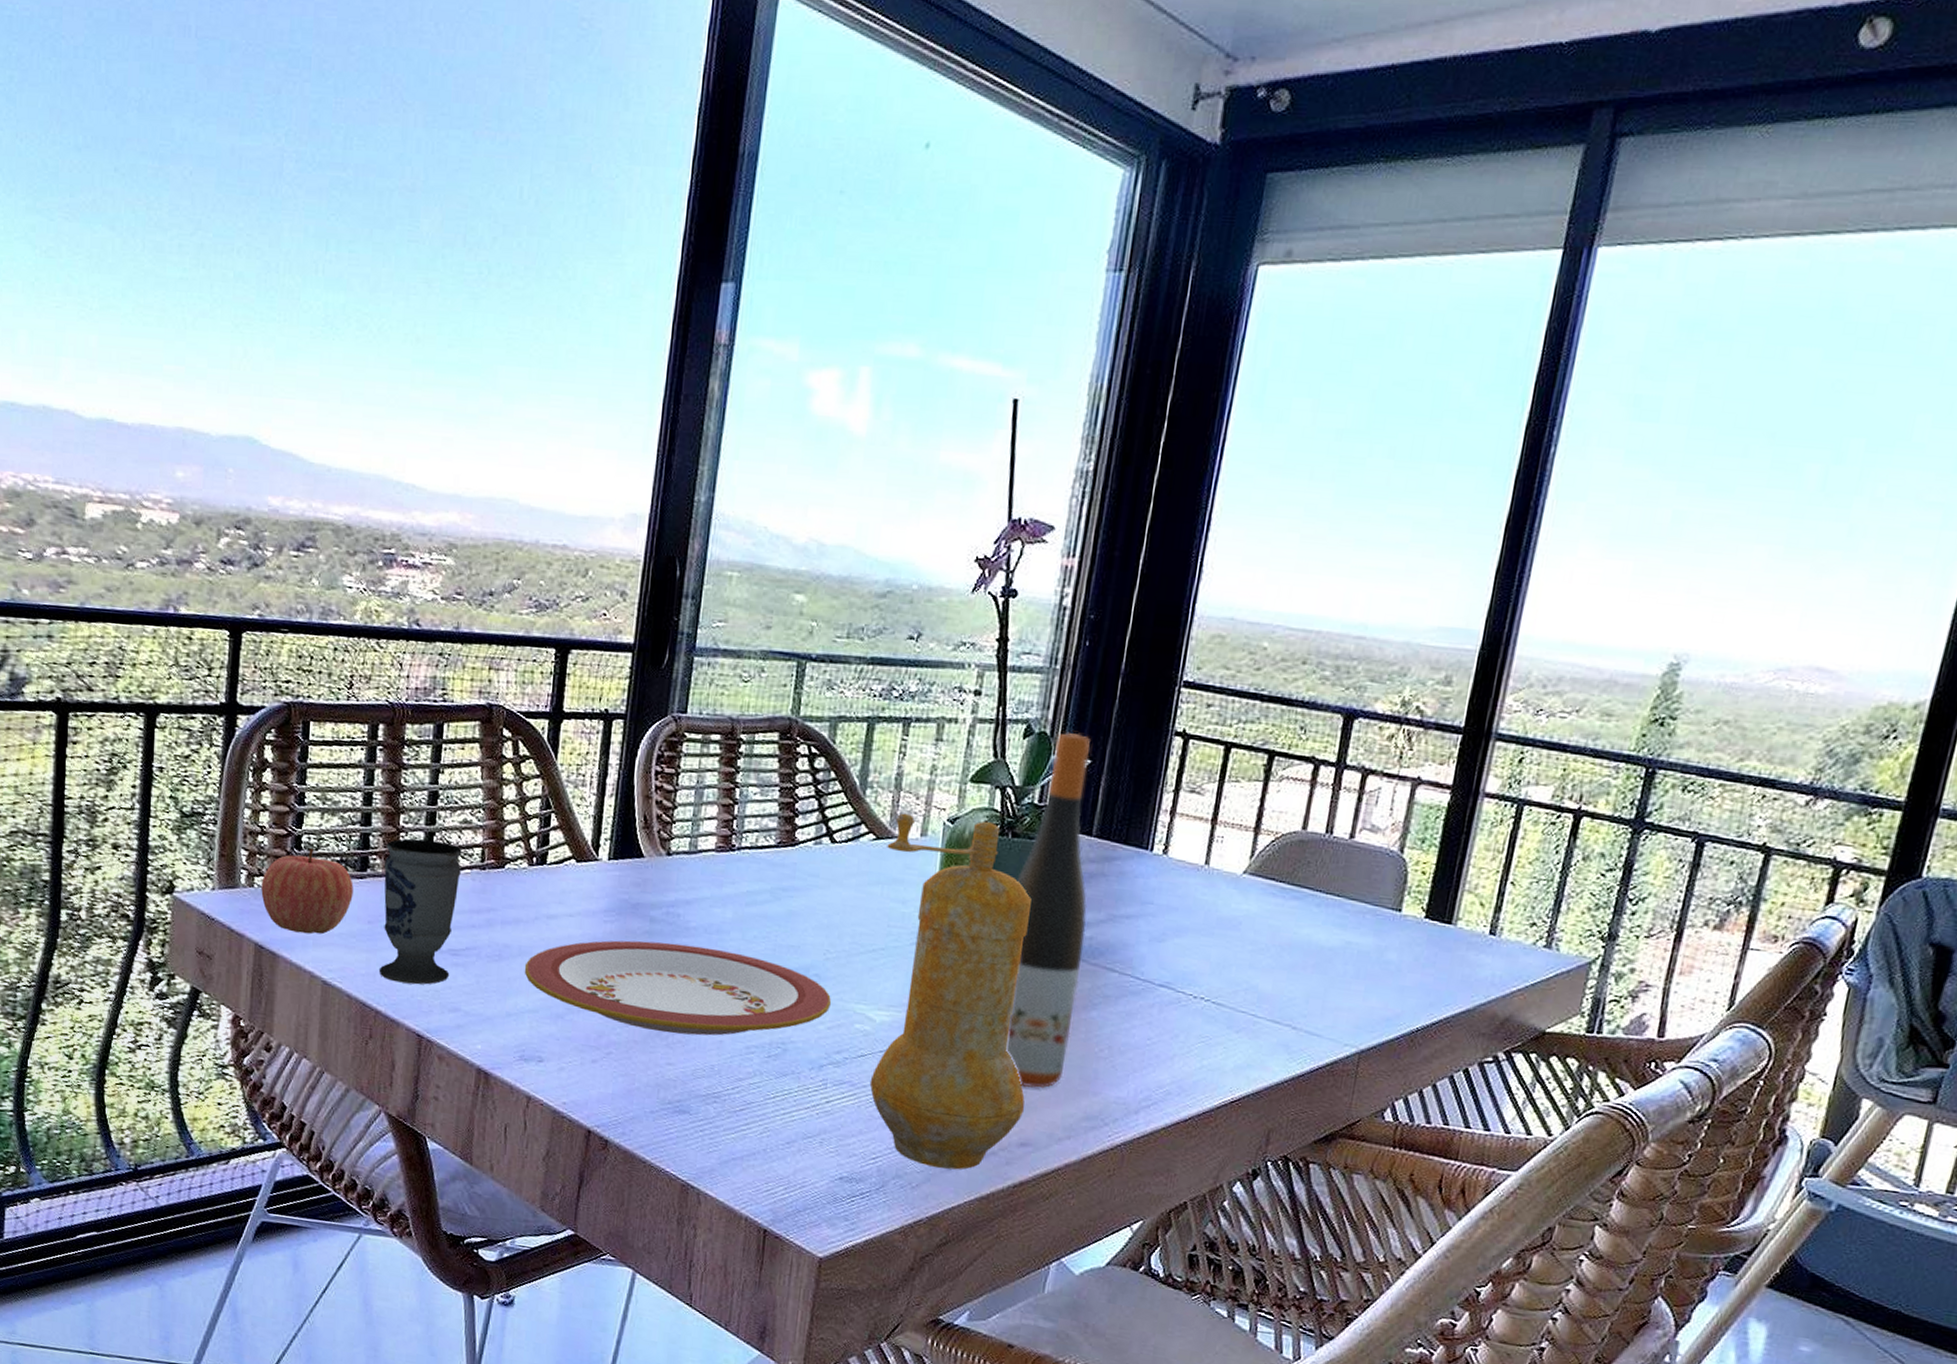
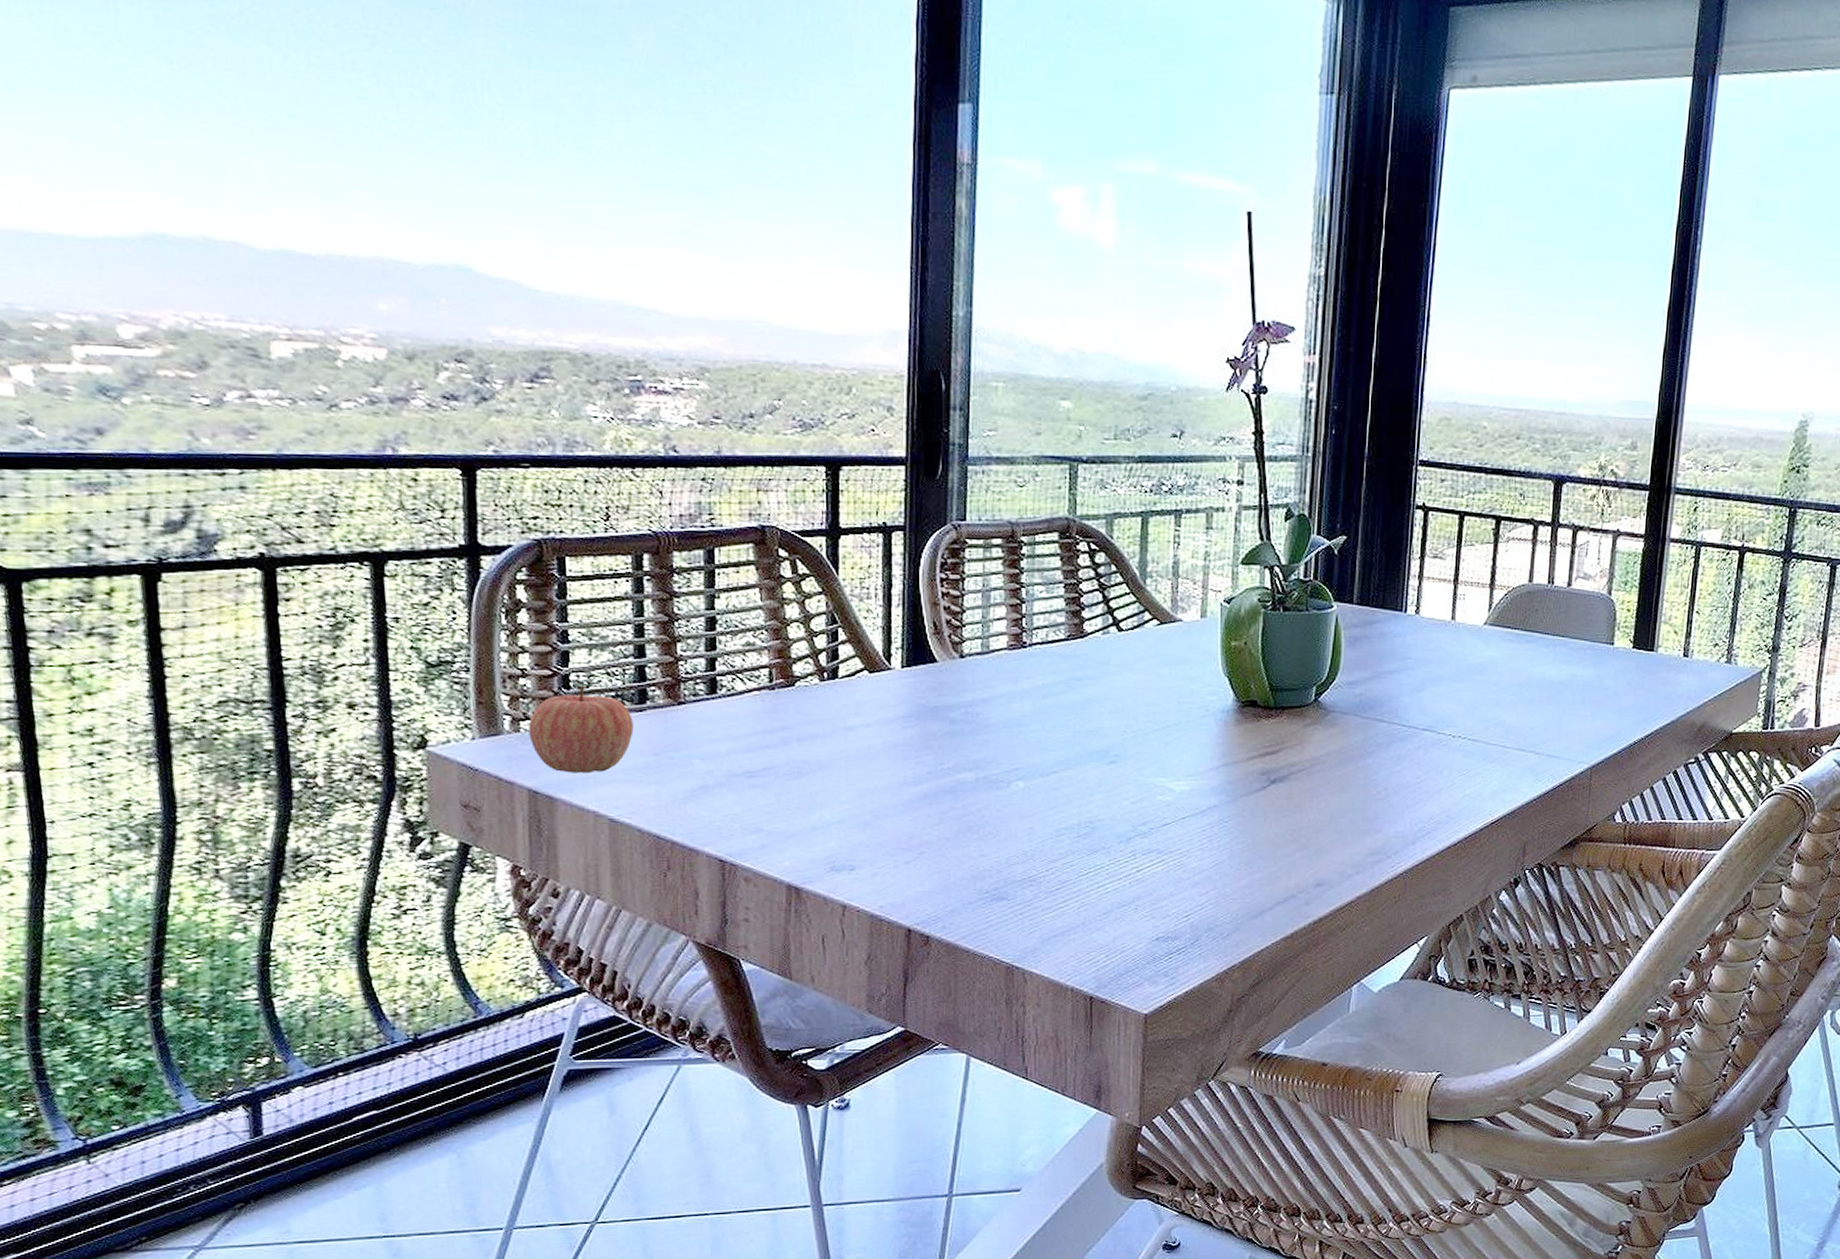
cup: present [378,838,462,985] -> none [664,666,749,811]
plate: present [524,940,832,1036] -> none [826,741,1133,827]
pepper mill: present [869,813,1032,1170] -> none [1171,598,1316,916]
wine bottle: present [1006,733,1090,1089] -> none [1291,513,1356,834]

